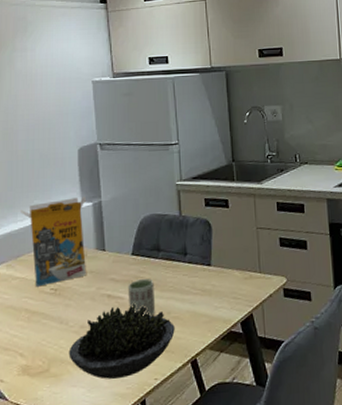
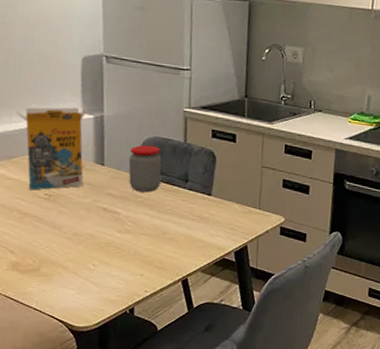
succulent plant: present [69,303,175,379] -> none [60,219,169,286]
cup: present [127,279,156,317] -> none [124,198,152,234]
jar: none [128,223,161,273] -> present [128,145,162,193]

